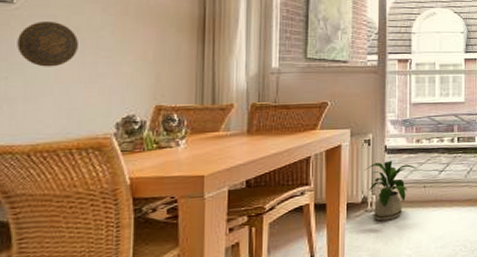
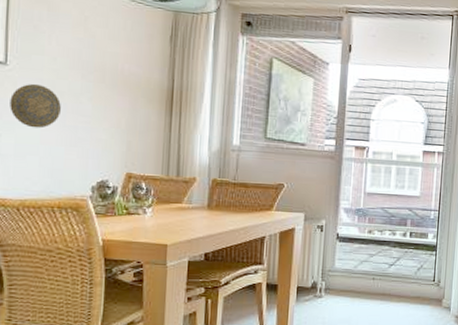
house plant: present [365,160,416,222] -> none [316,249,367,308]

